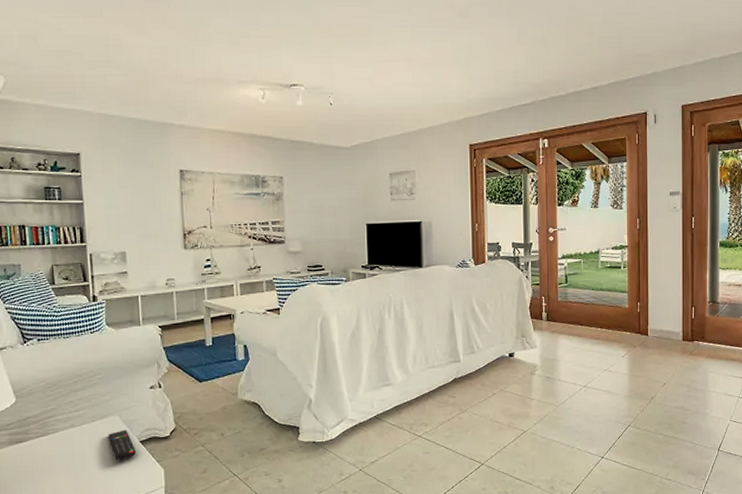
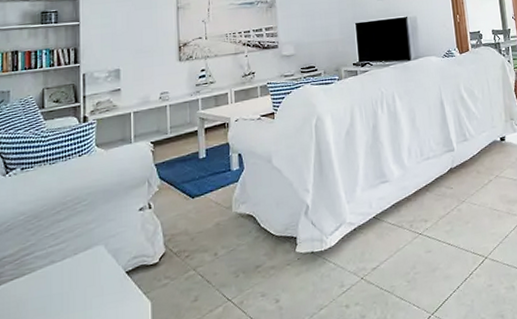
remote control: present [108,430,137,461] -> none [91,260,122,298]

